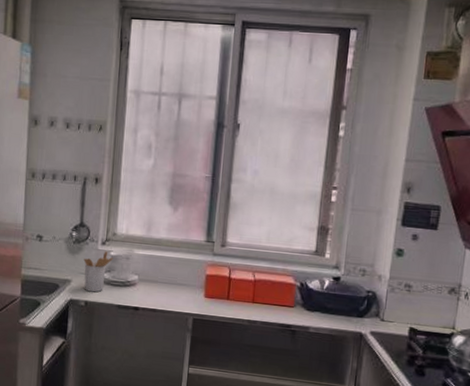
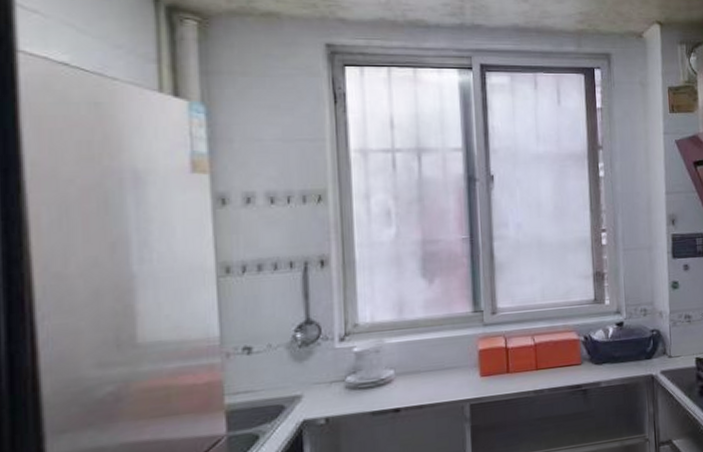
utensil holder: present [83,251,114,293] -> none [316,348,359,405]

